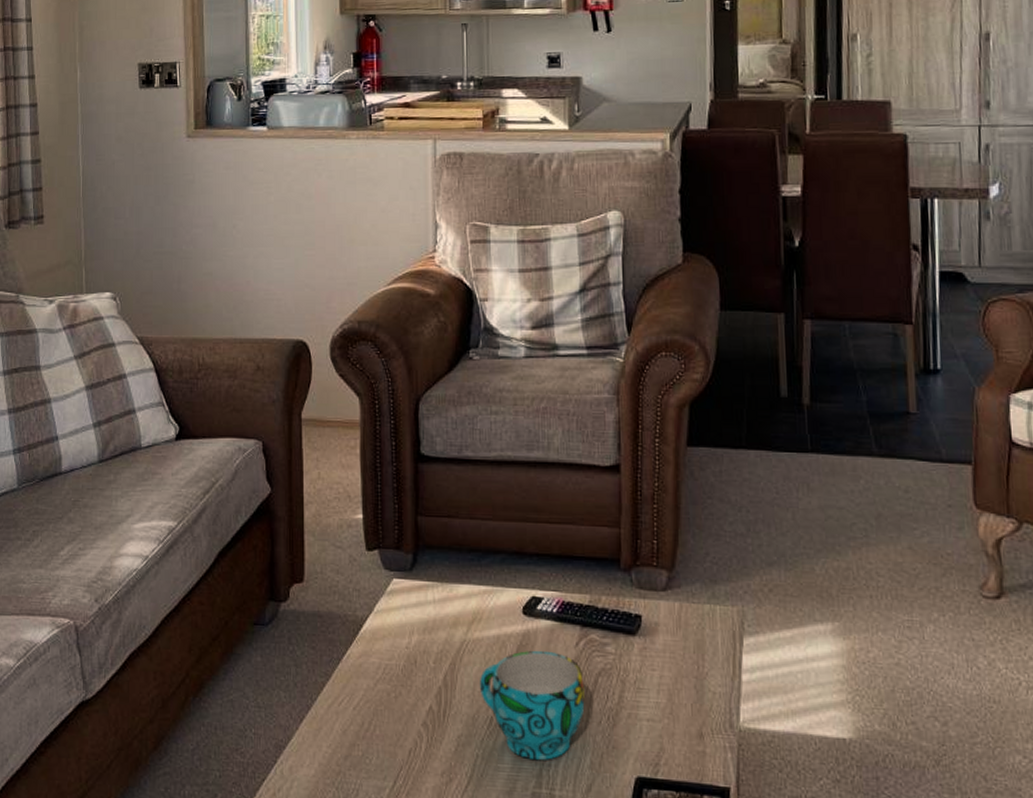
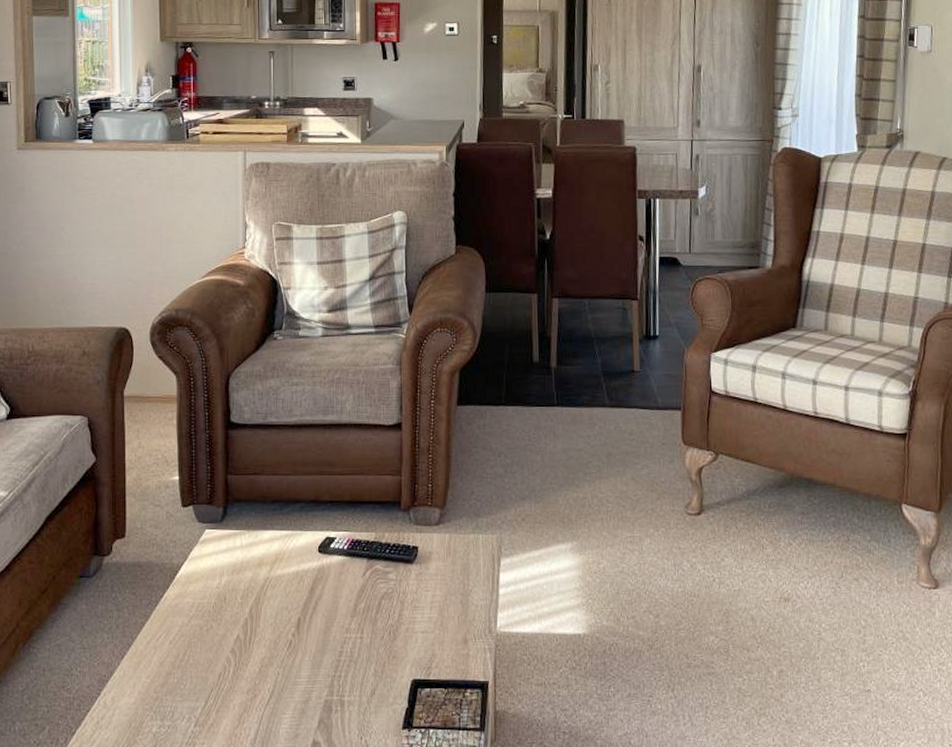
cup: present [479,650,585,761] -> none [280,581,370,674]

